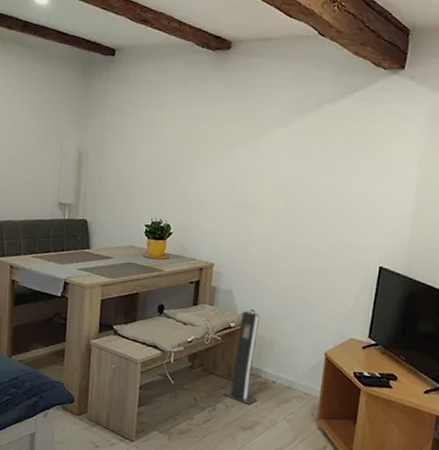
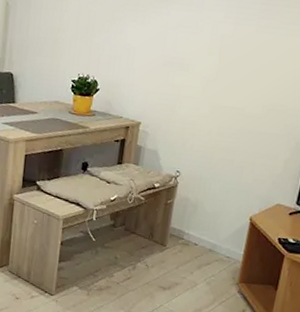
speaker: present [223,311,260,405] -> none [144,172,185,266]

